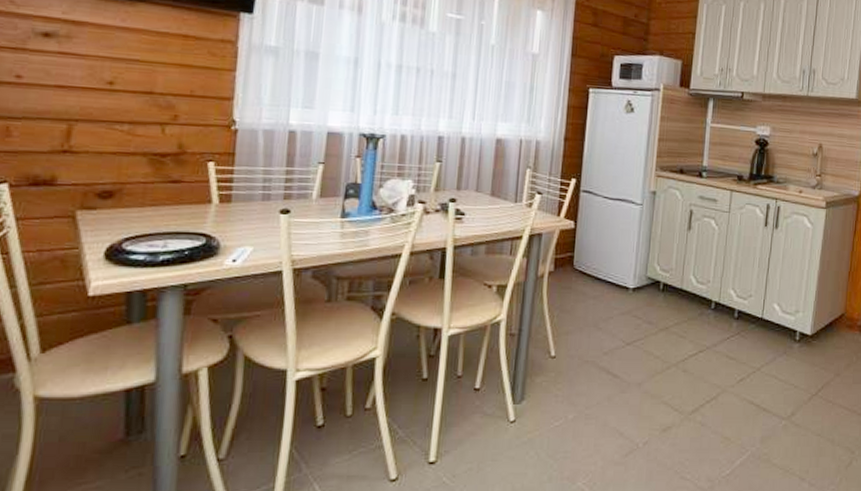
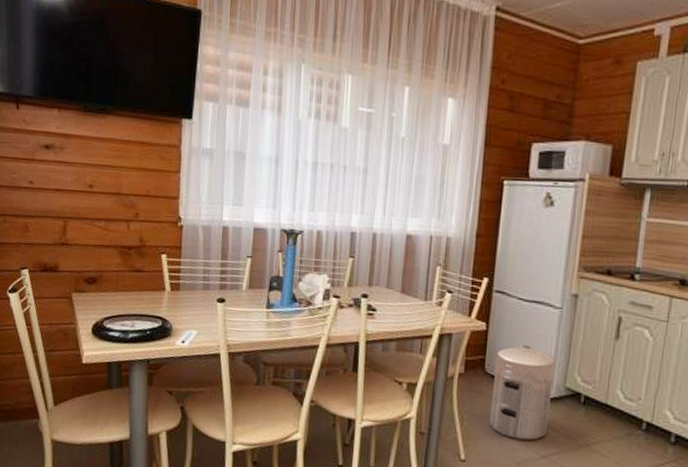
waste bin: none [578,240,638,331] -> present [489,345,556,441]

